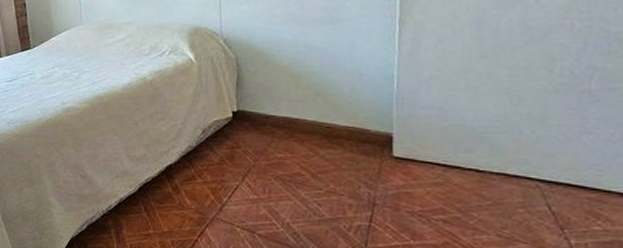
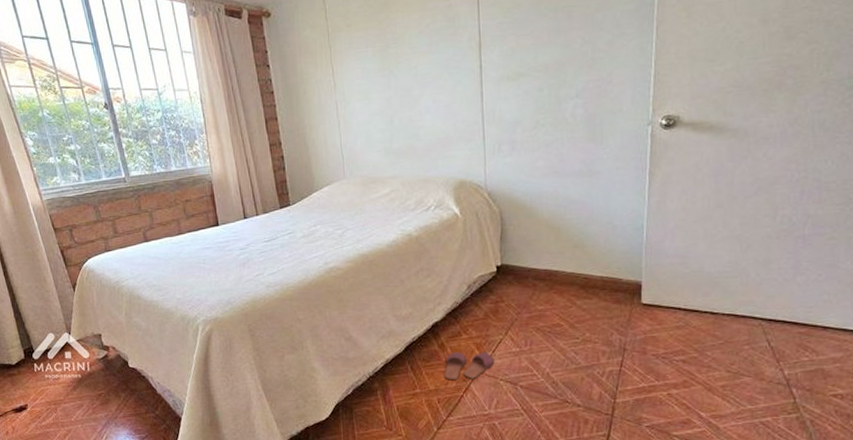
slippers: none [178,195,231,224] -> present [444,352,495,381]

